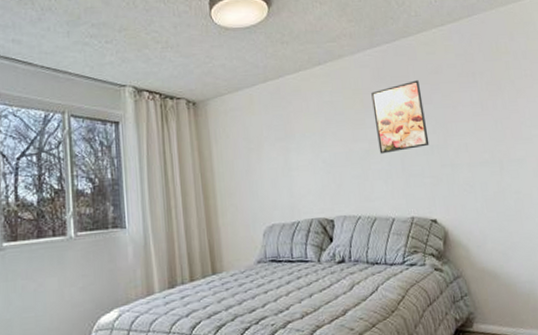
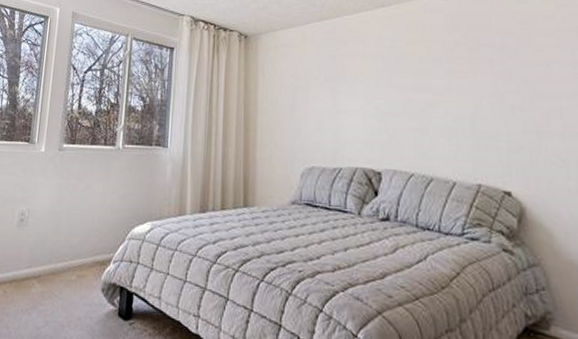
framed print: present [371,80,430,154] -> none [441,31,510,109]

